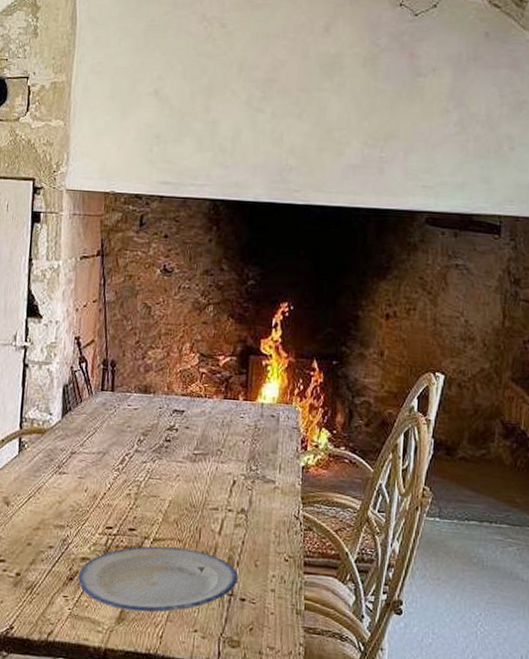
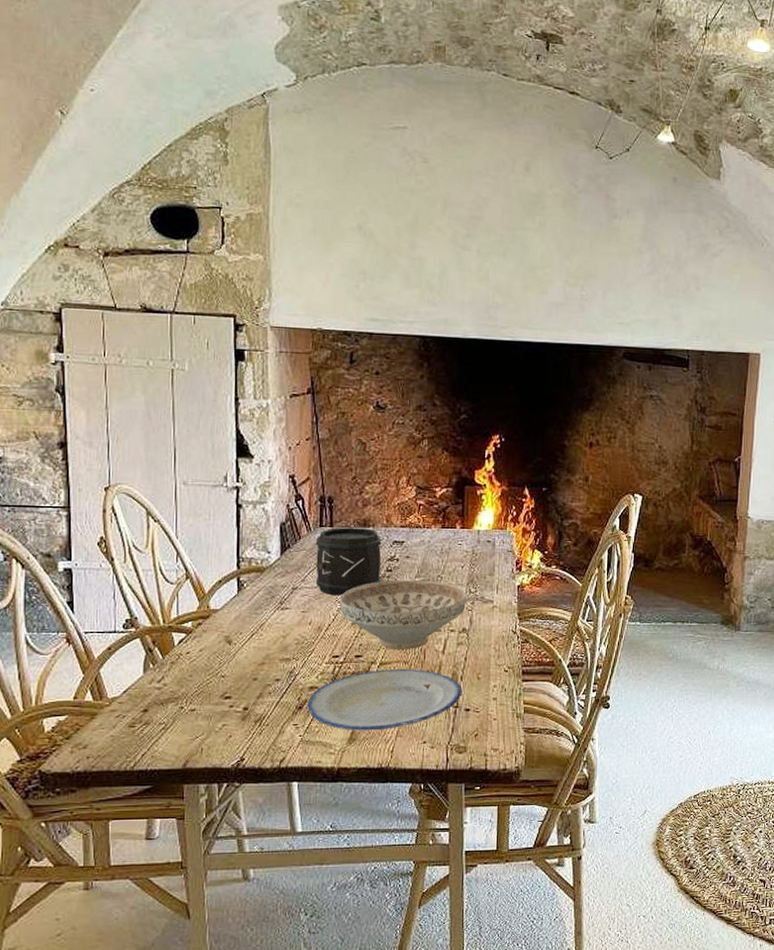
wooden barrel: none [94,392,161,464] -> present [315,527,381,596]
decorative bowl: none [116,451,247,527] -> present [339,580,466,649]

